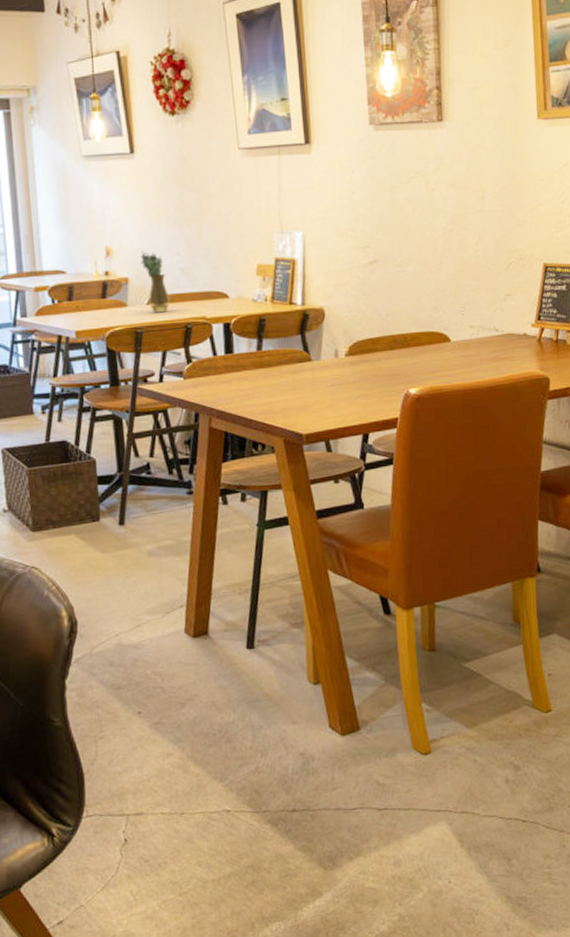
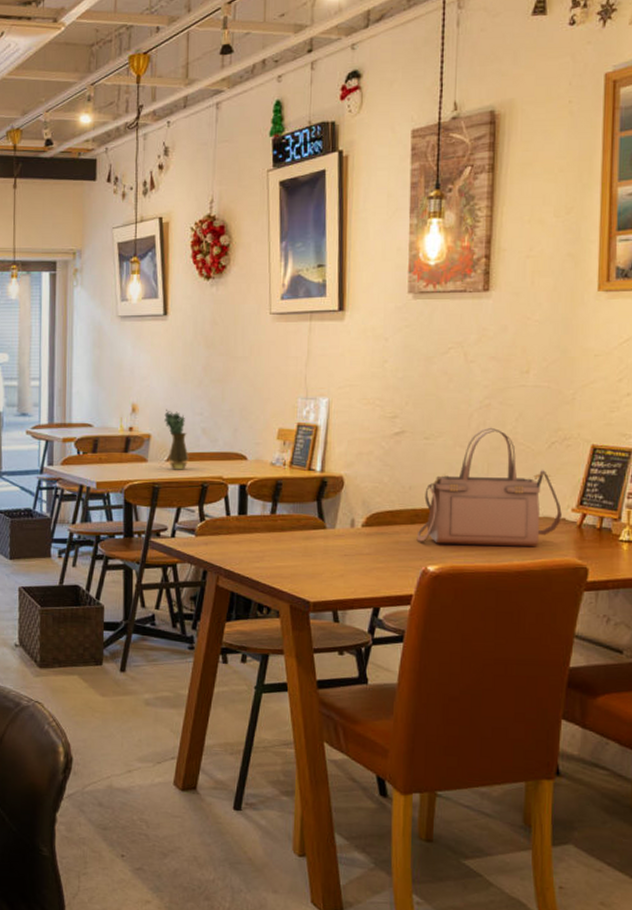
handbag: none [397,252,523,367] -> present [416,427,562,547]

